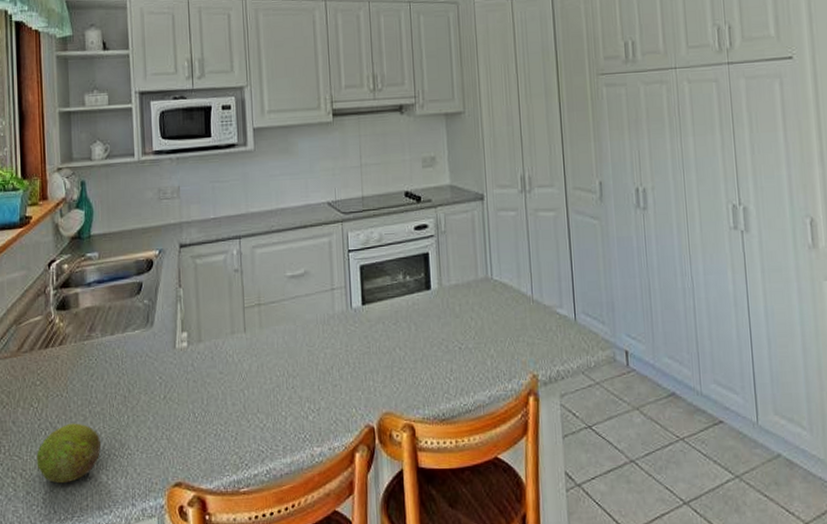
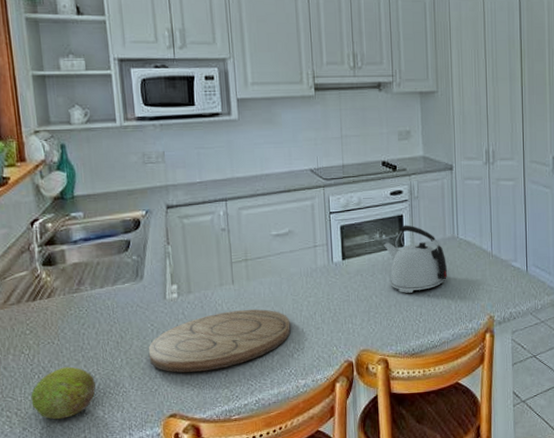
cutting board: none [155,362,306,434] -> present [148,309,291,373]
kettle: none [408,264,482,345] -> present [384,225,448,293]

